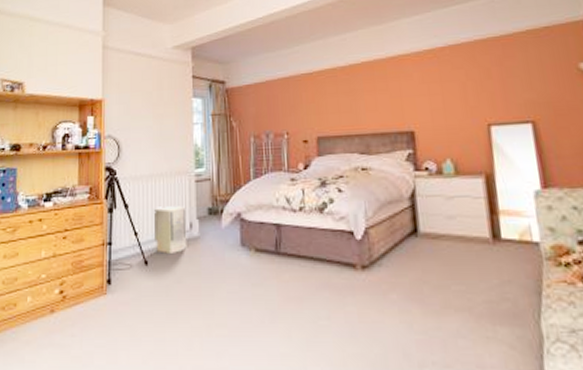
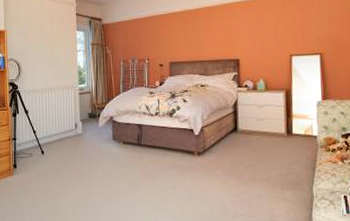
air purifier: present [153,206,187,254] -> none [47,112,73,146]

